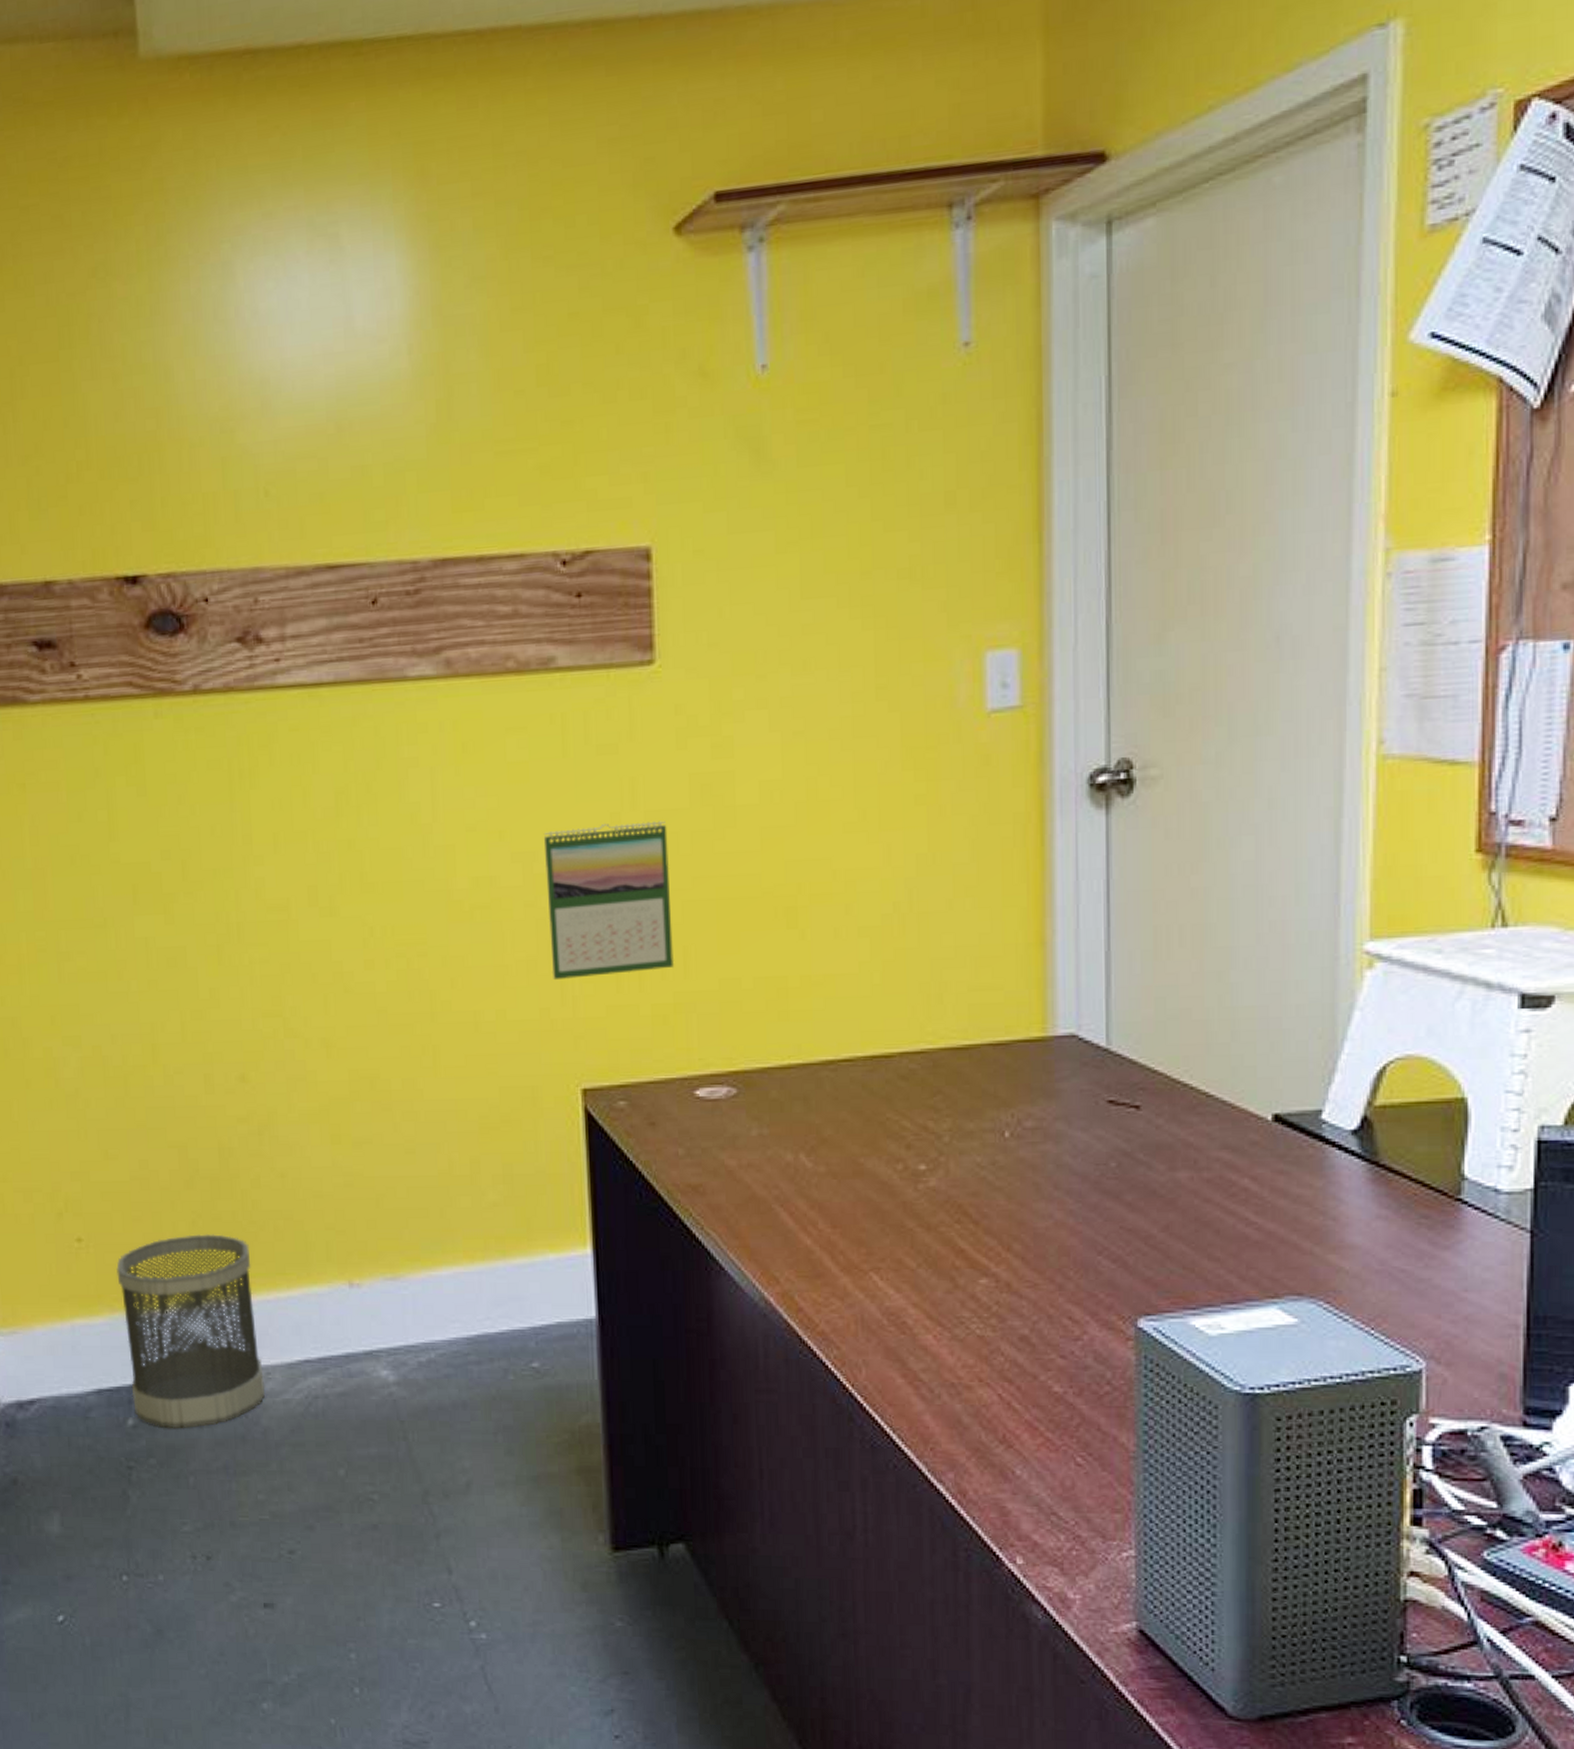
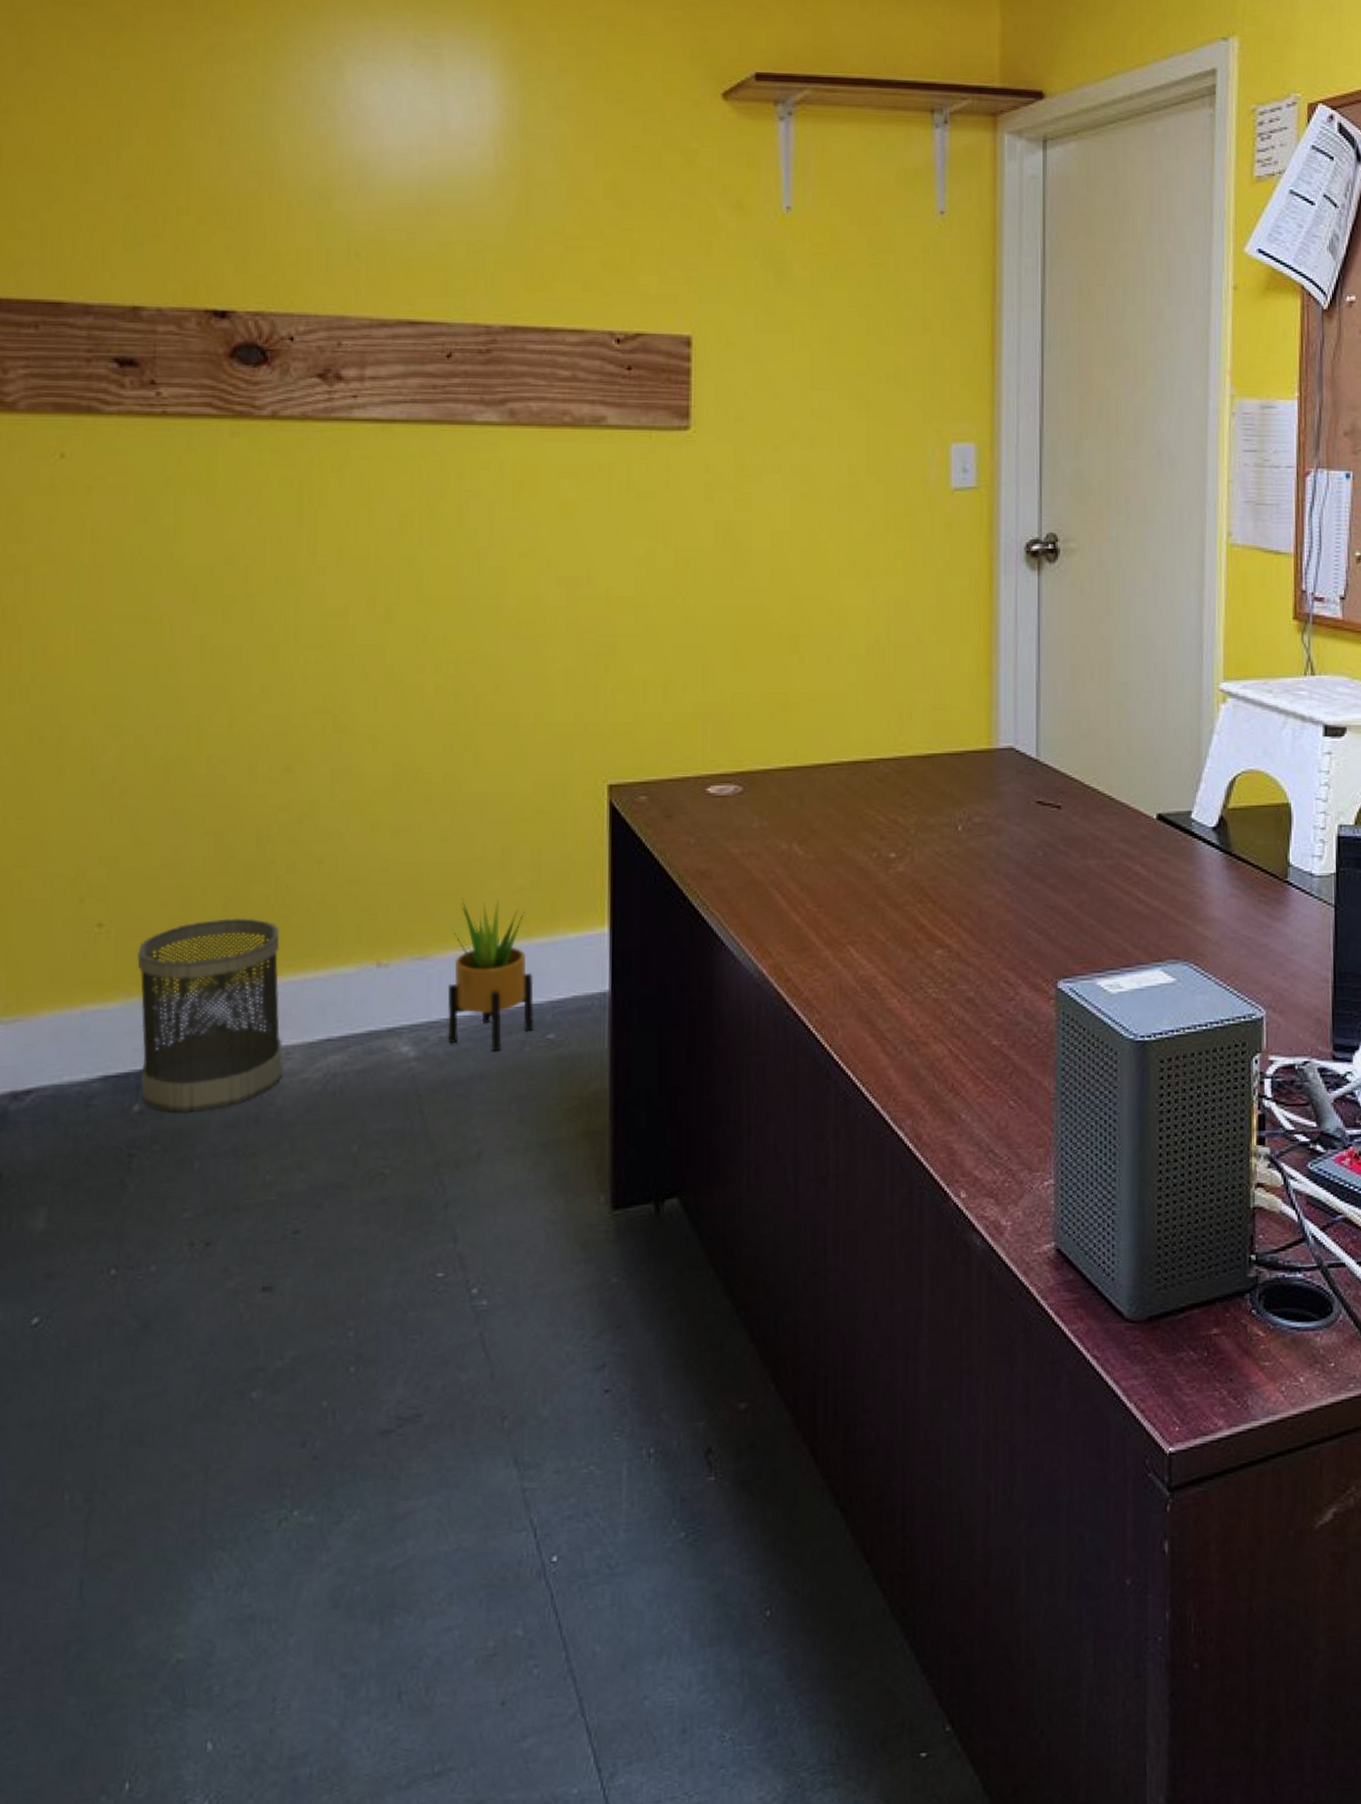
potted plant: none [423,1214,517,1379] -> present [447,898,534,1051]
calendar: present [543,821,674,981] -> none [587,558,694,689]

